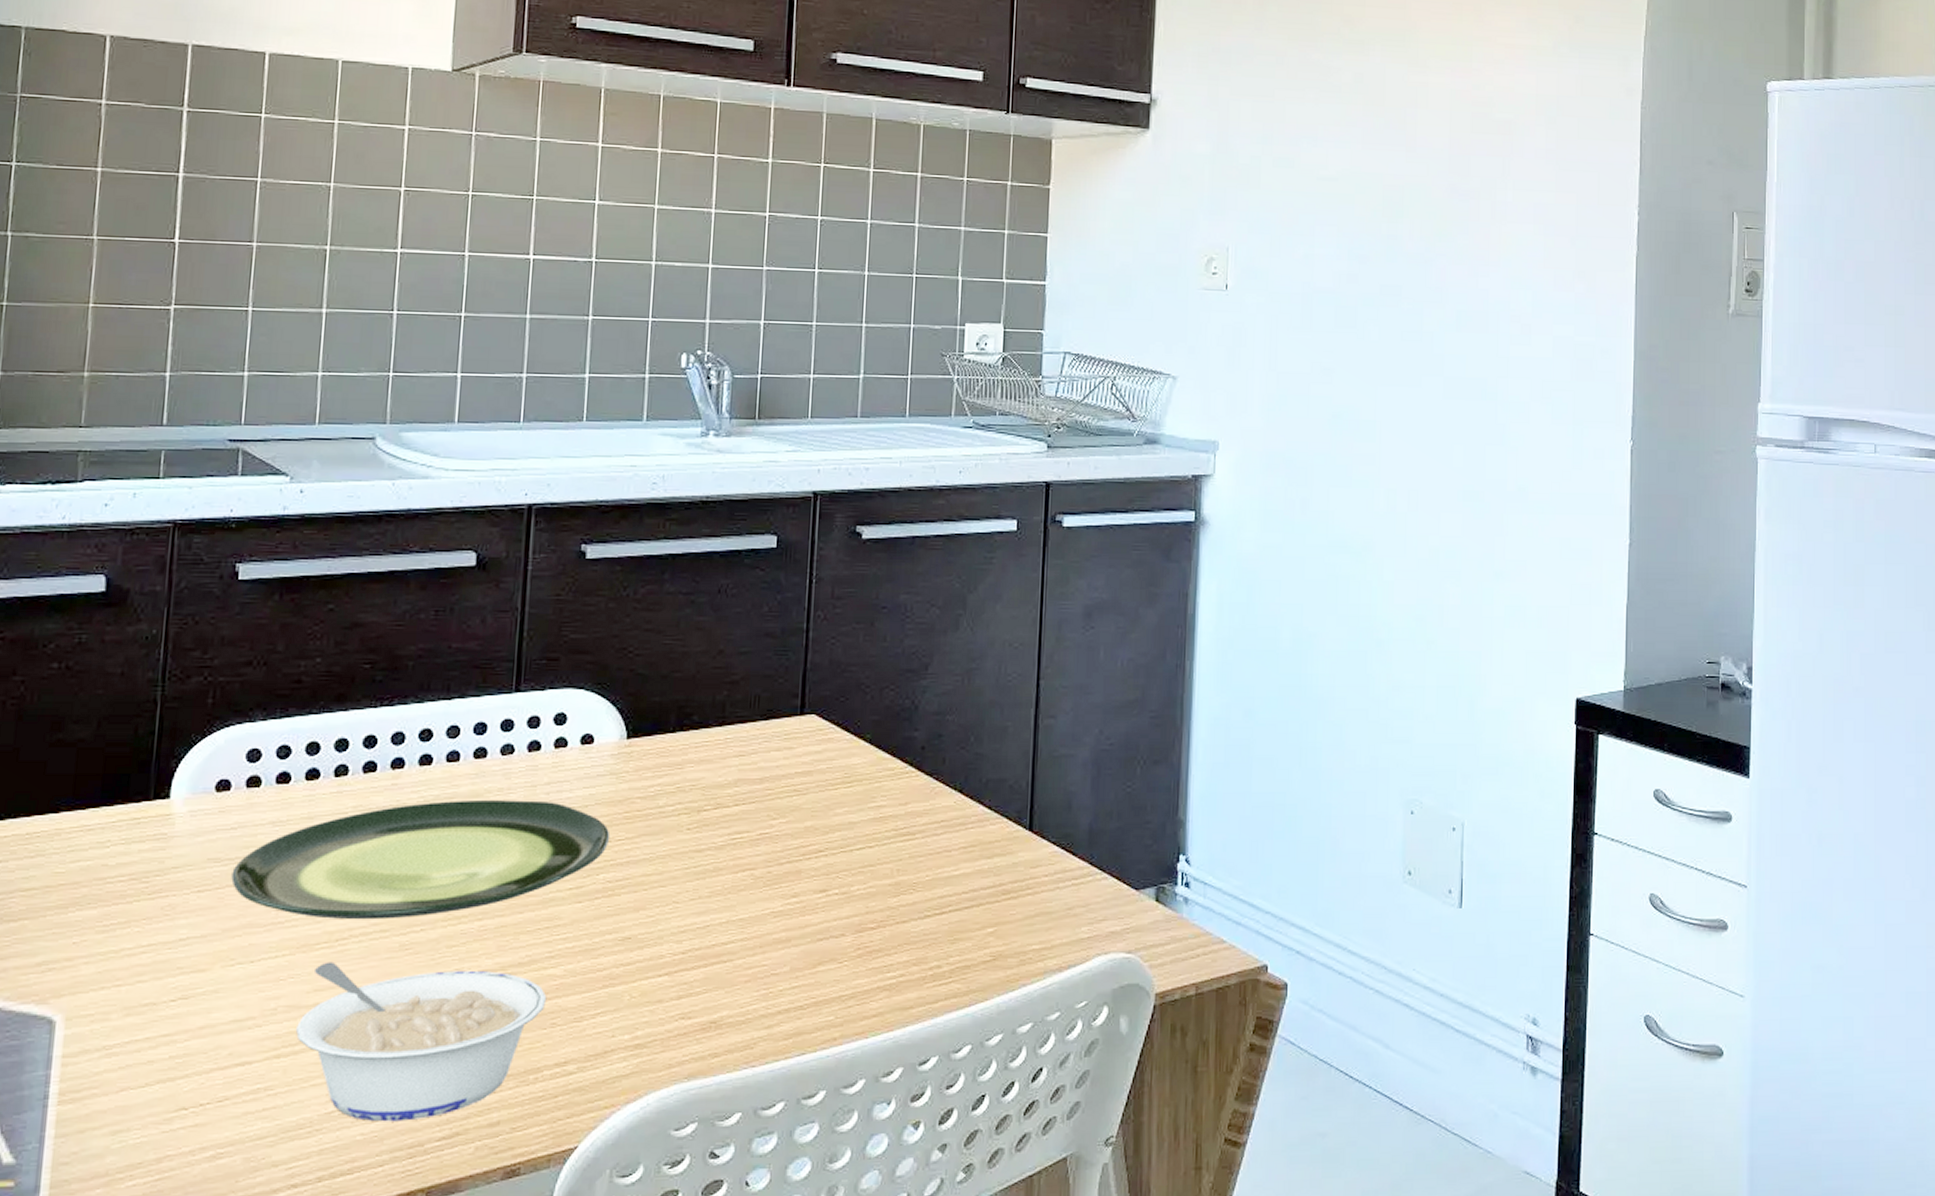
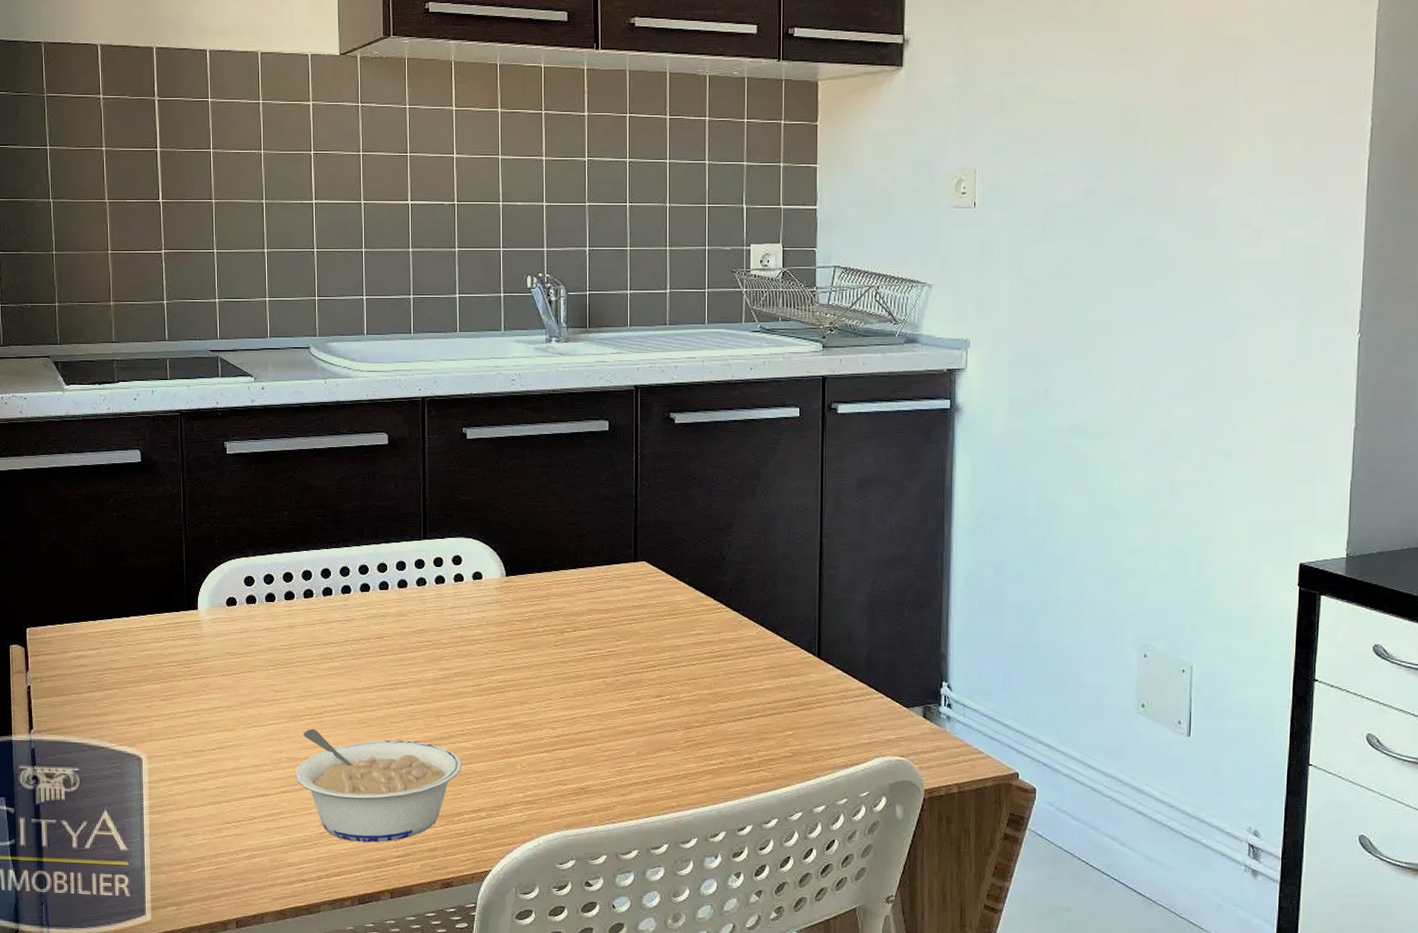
plate: present [231,800,610,920] -> none [243,618,499,701]

